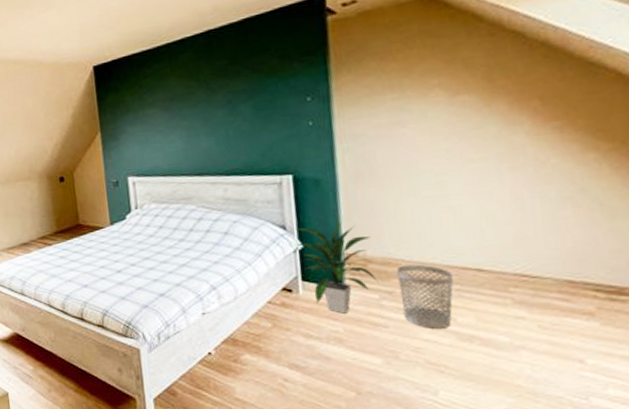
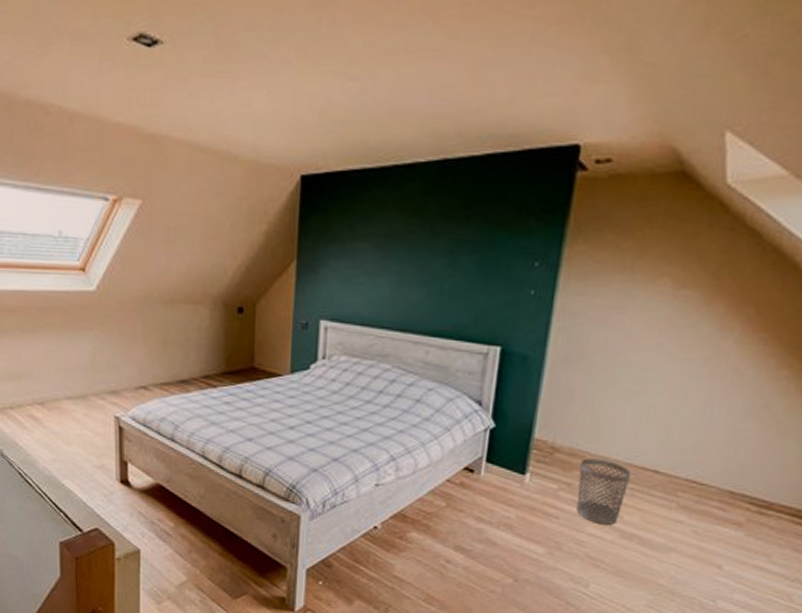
indoor plant: present [294,223,379,314] -> none [488,406,564,501]

